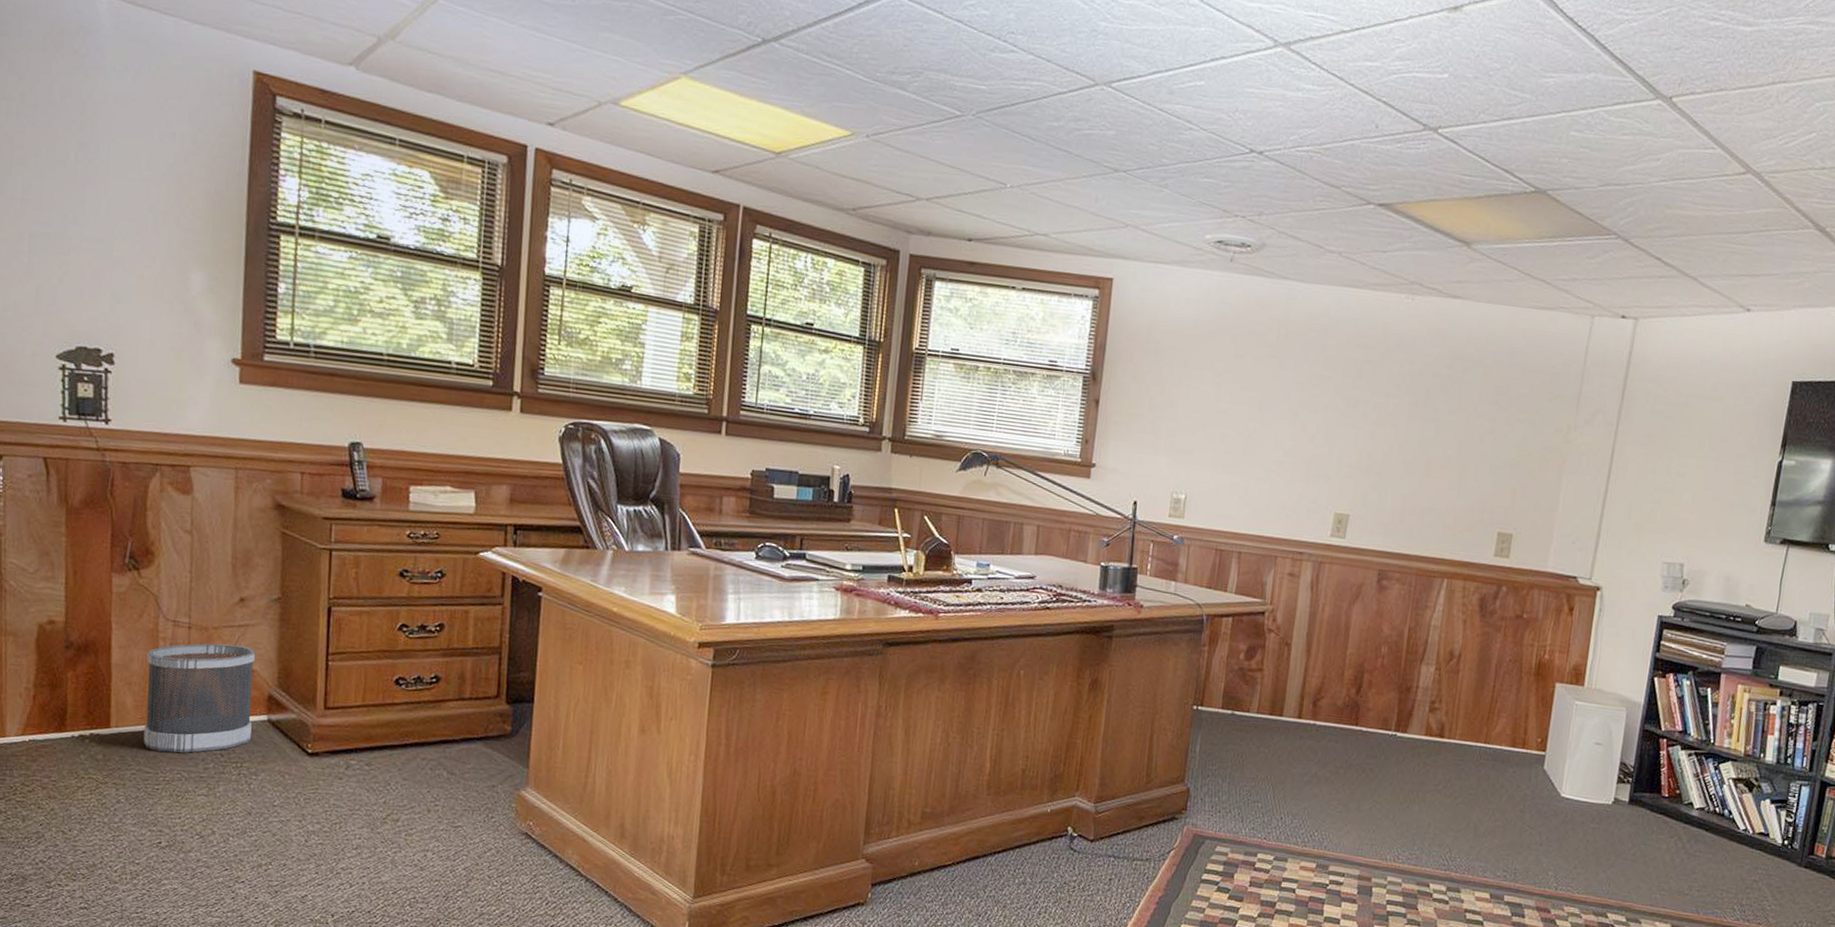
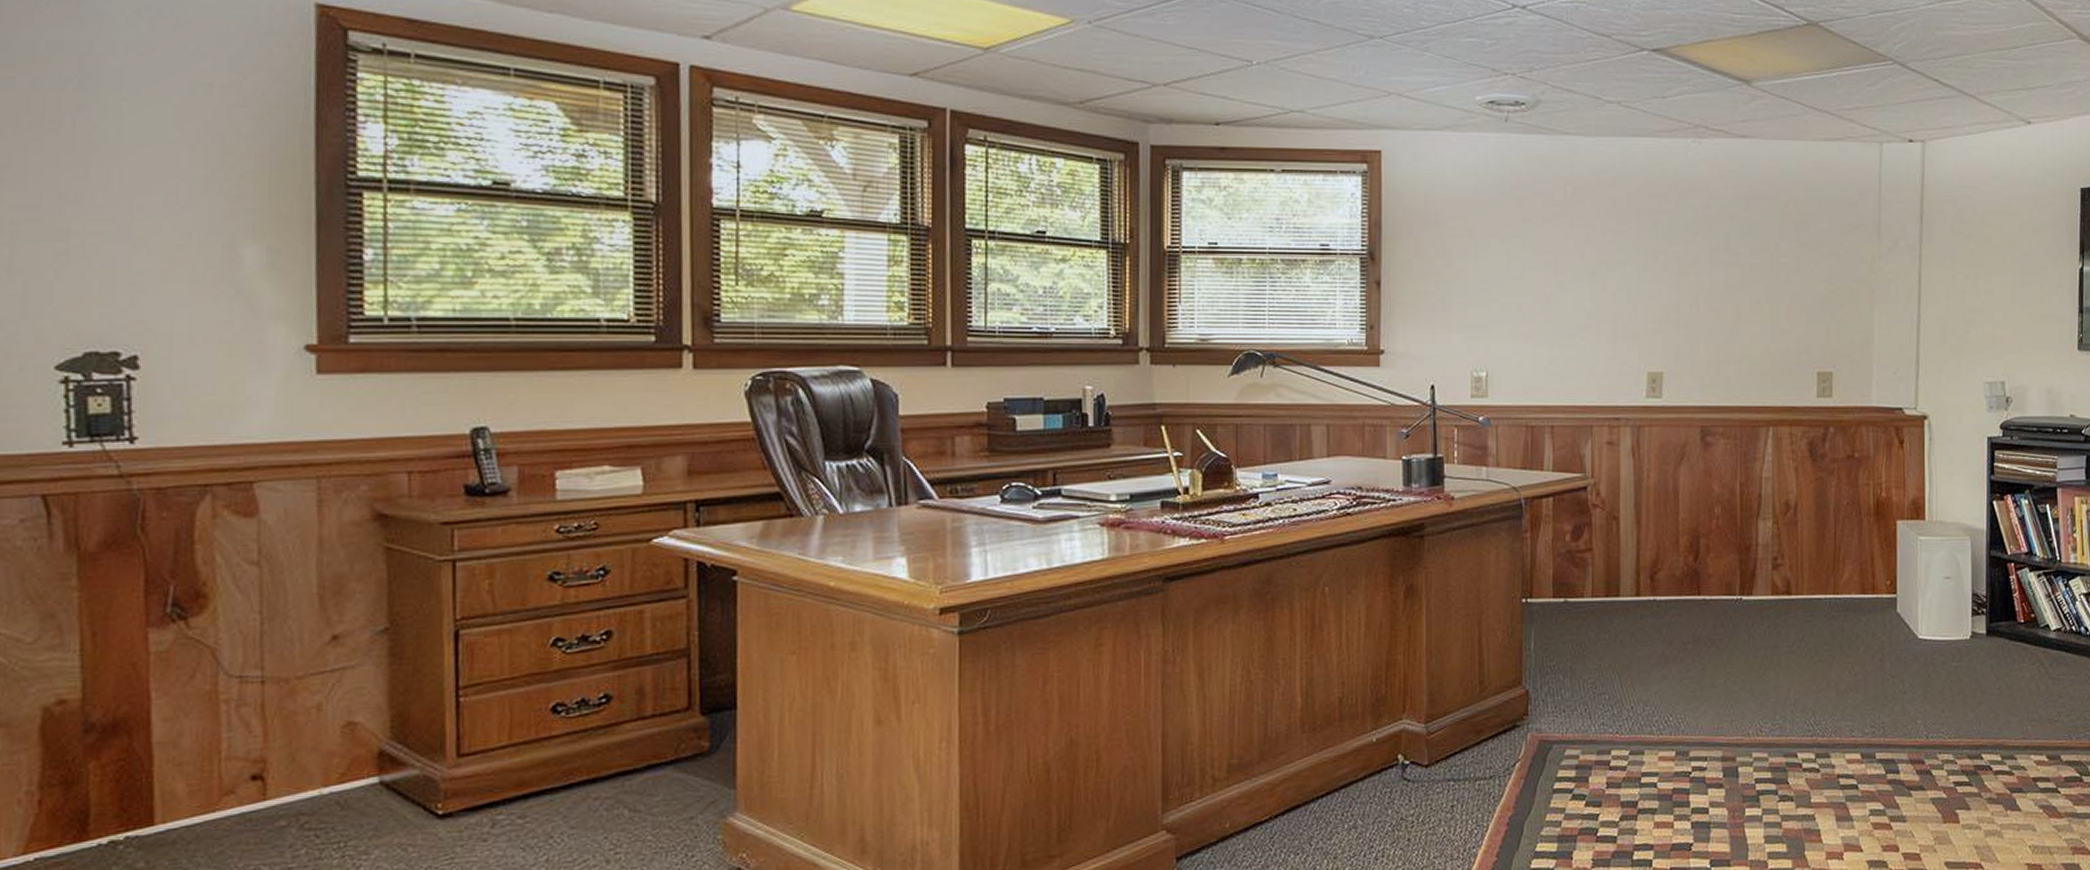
wastebasket: present [143,643,256,753] -> none [203,695,358,845]

